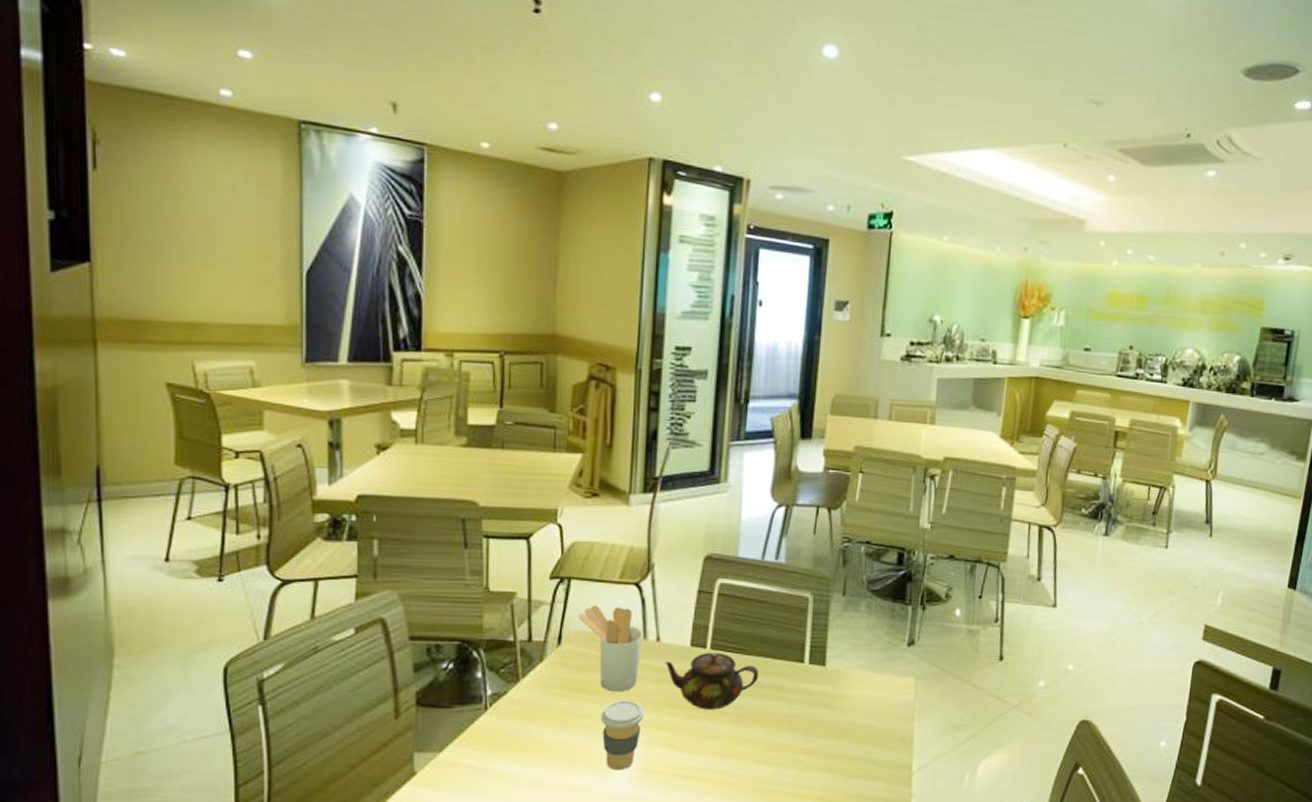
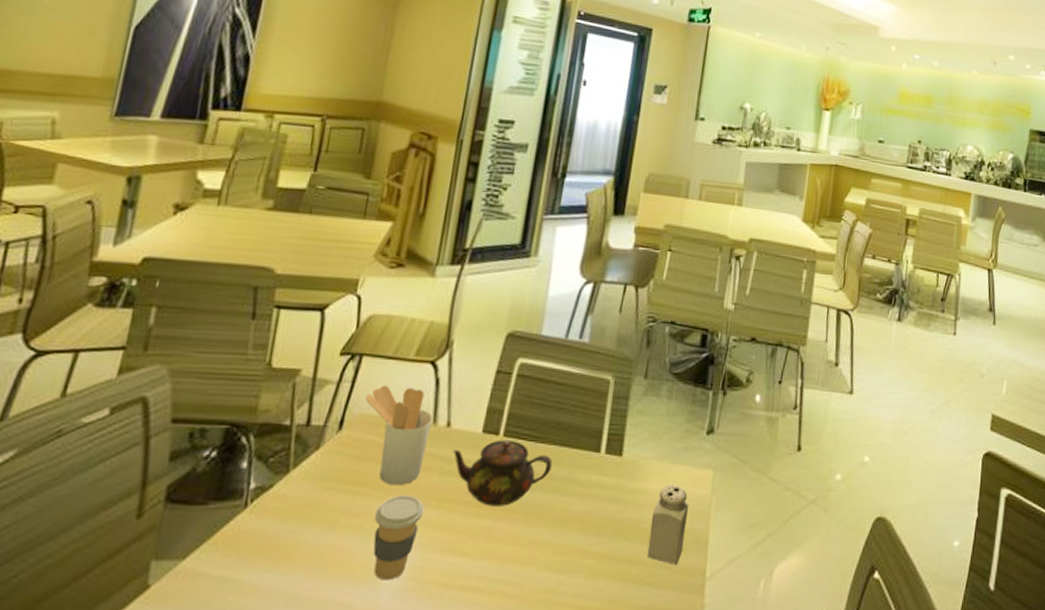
salt shaker: none [855,691,893,760] -> present [647,485,689,565]

